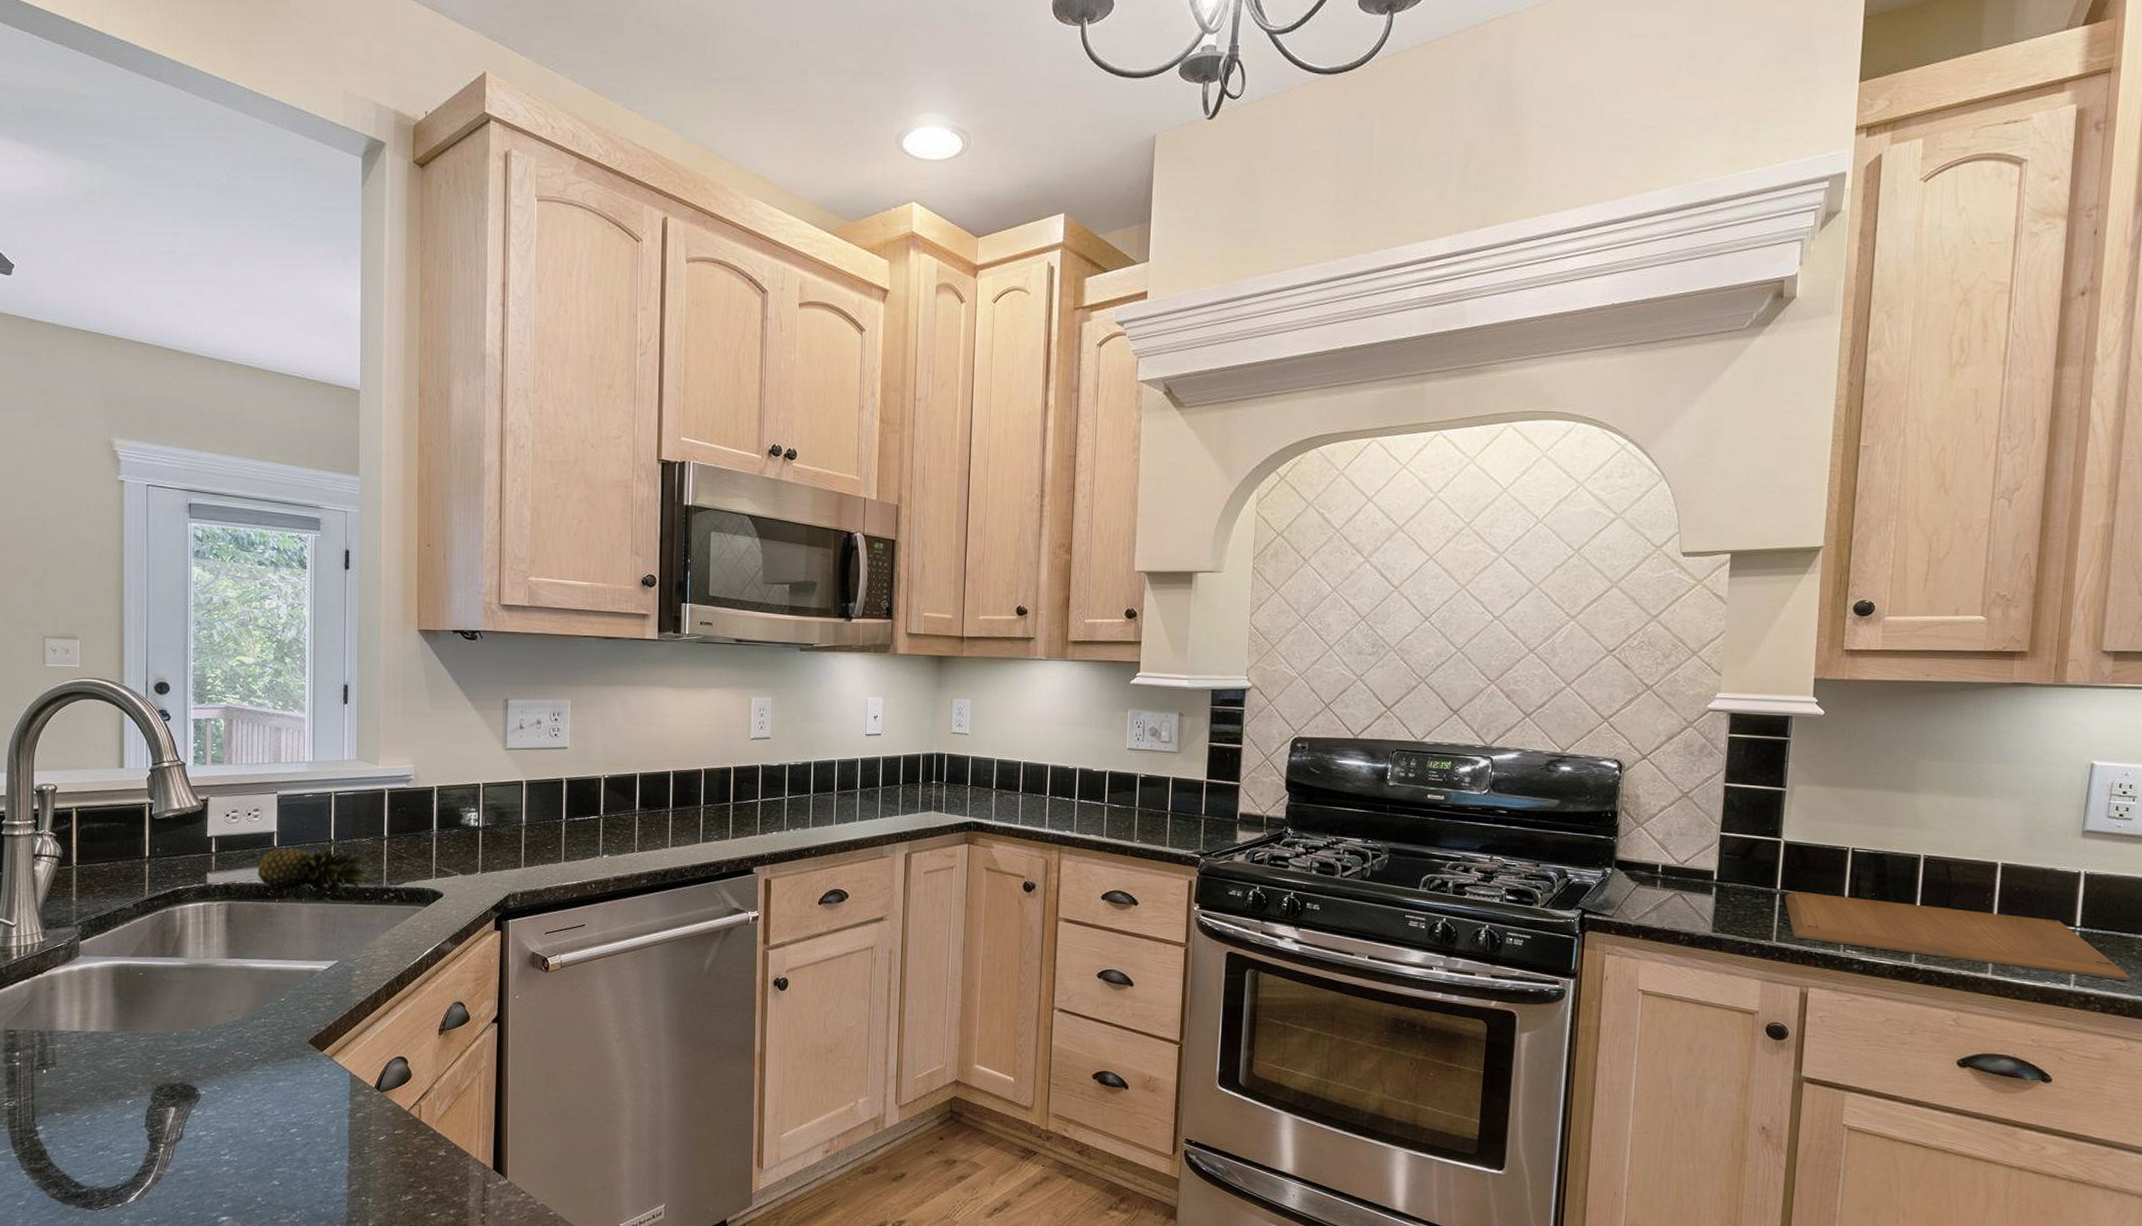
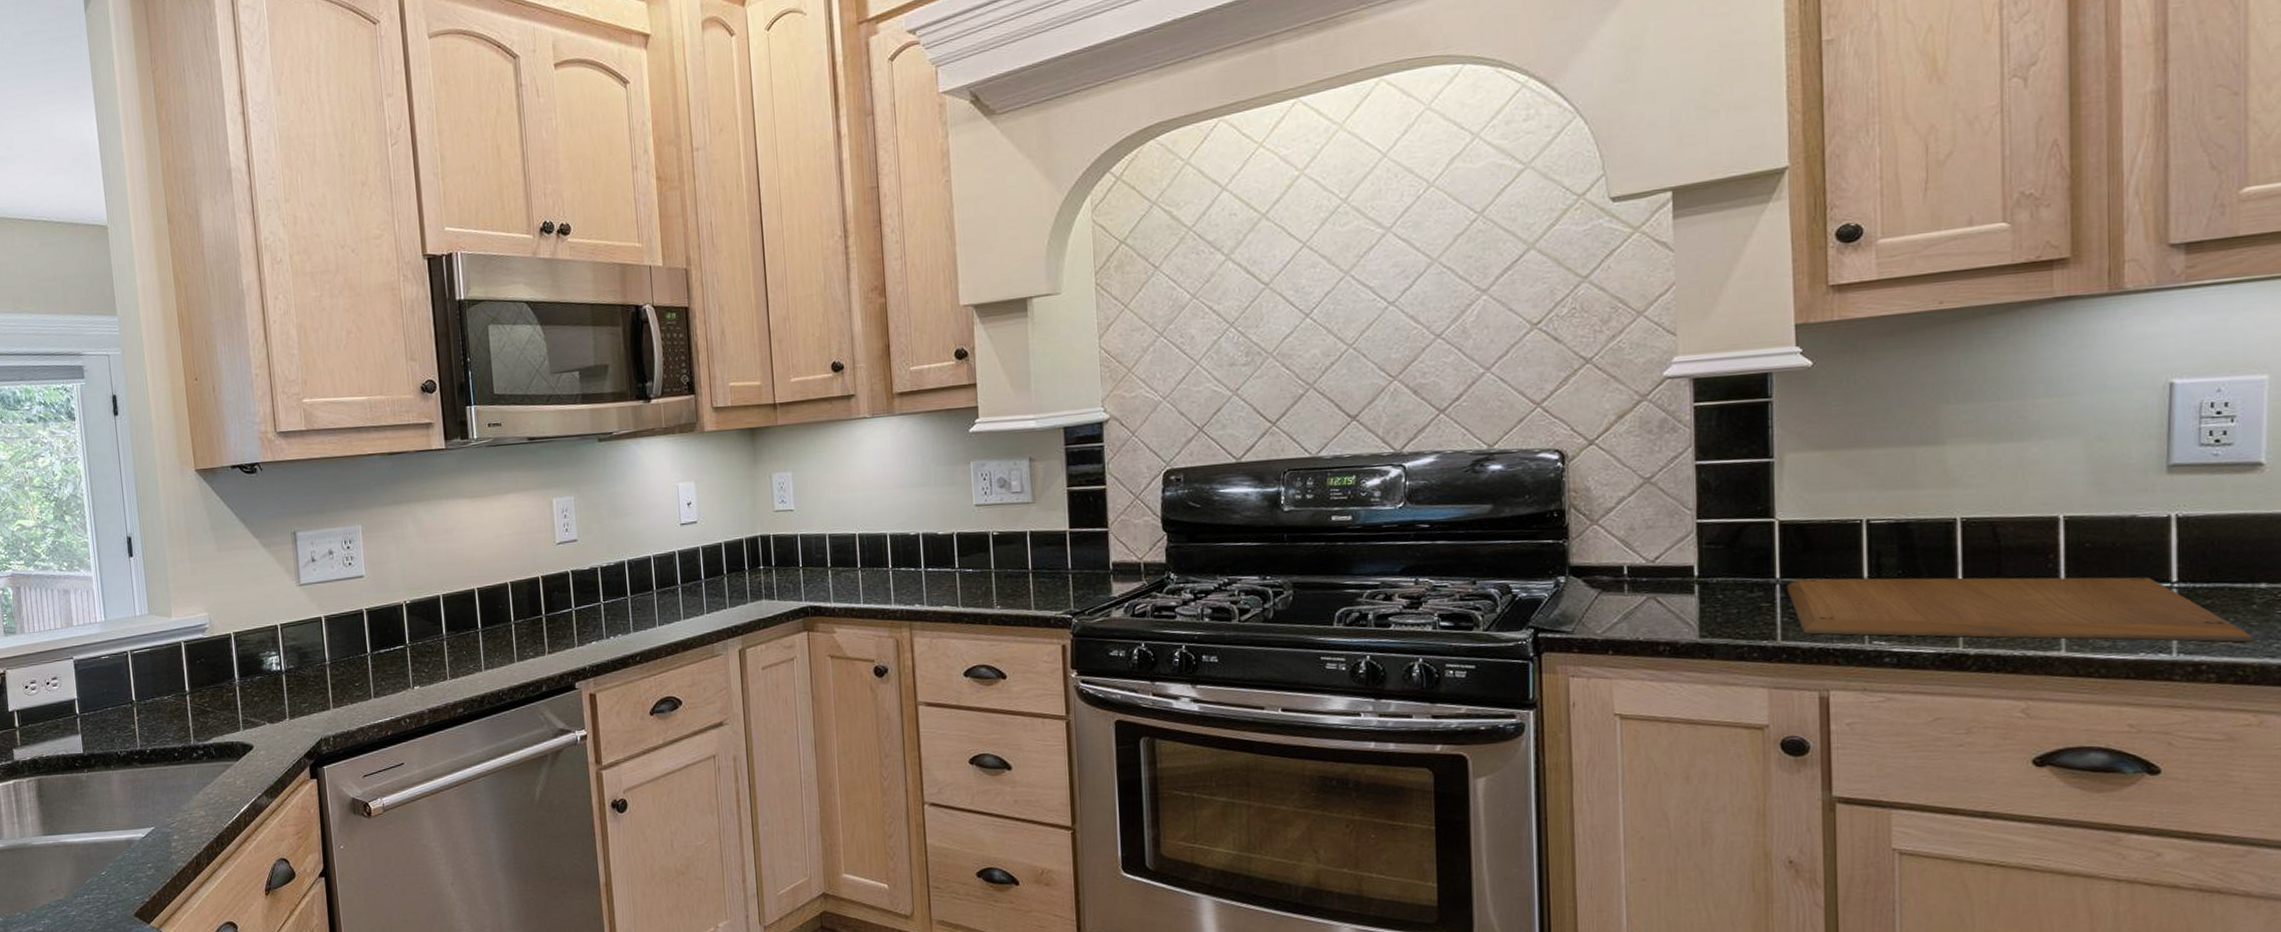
fruit: present [258,847,374,897] -> none [63,709,181,760]

